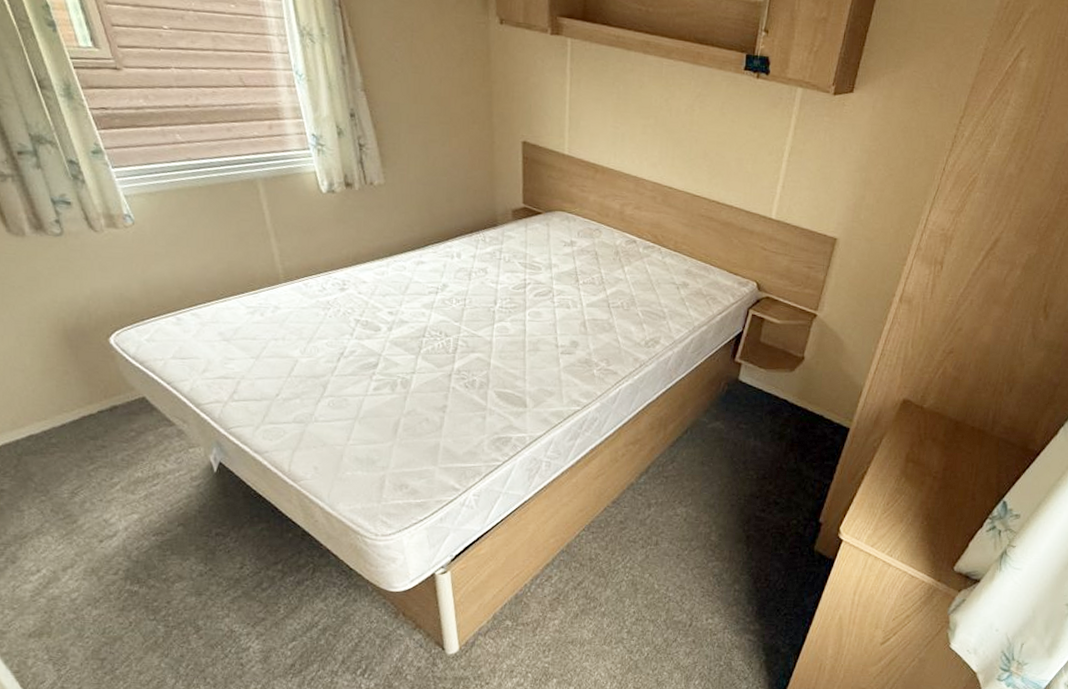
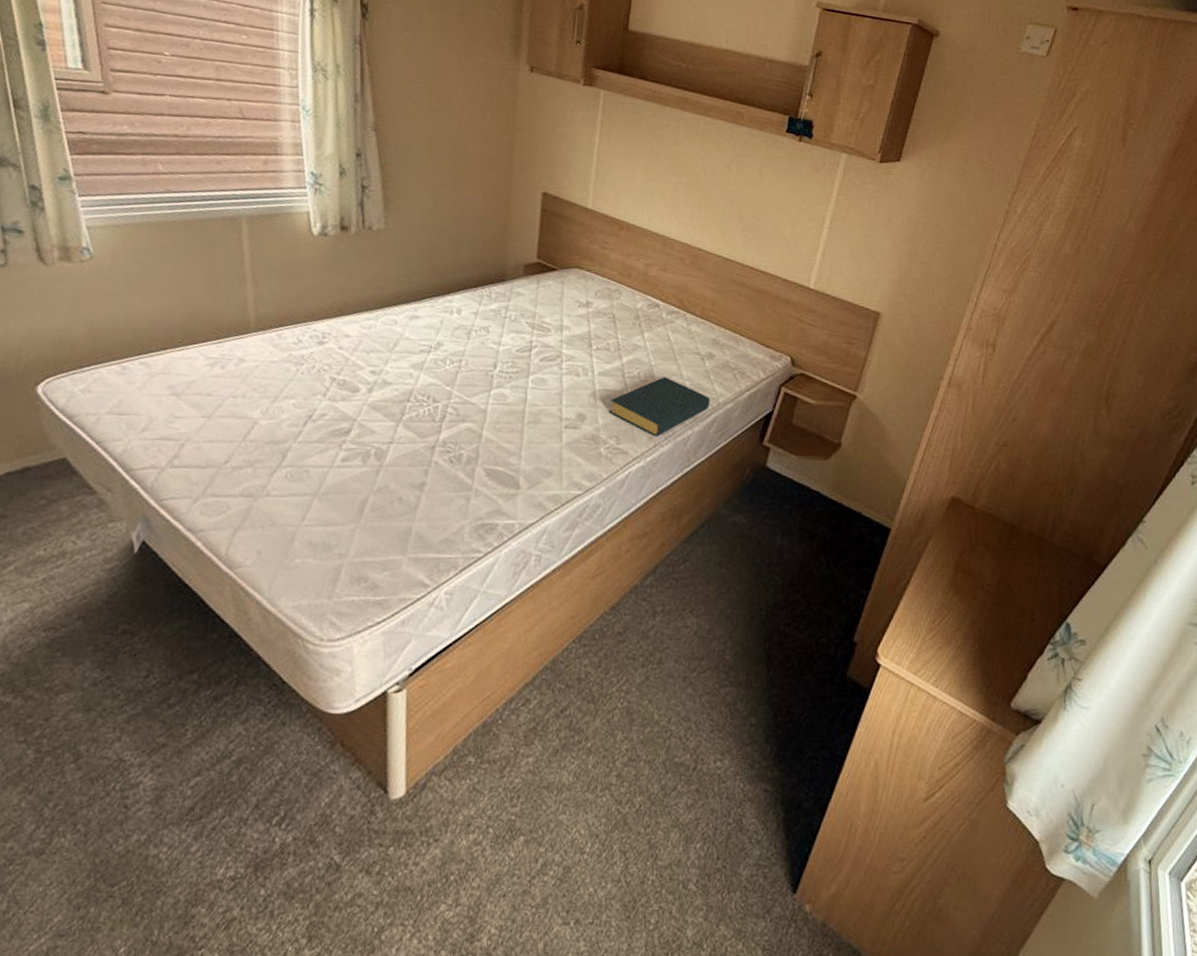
hardback book: none [598,305,687,358] -> present [608,377,711,437]

